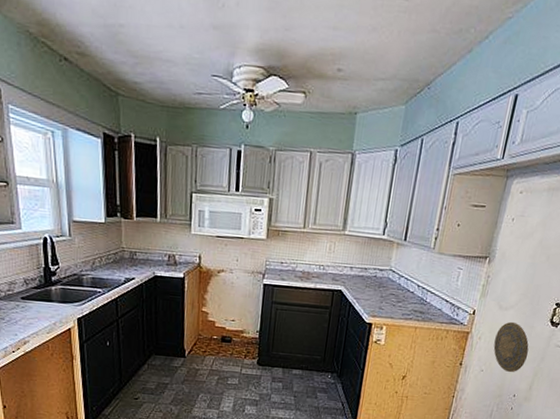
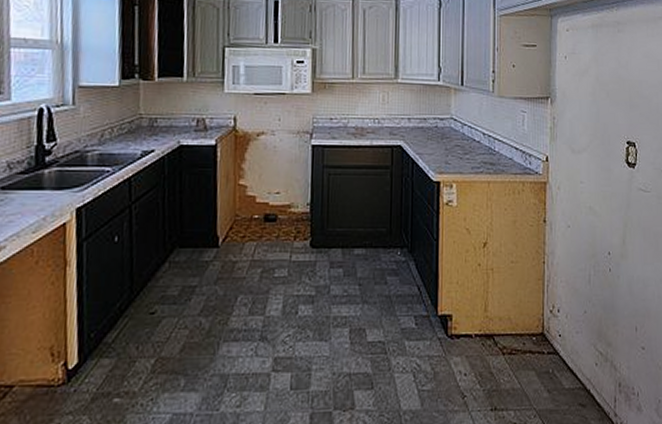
decorative plate: present [493,321,529,373] -> none [575,166,612,226]

